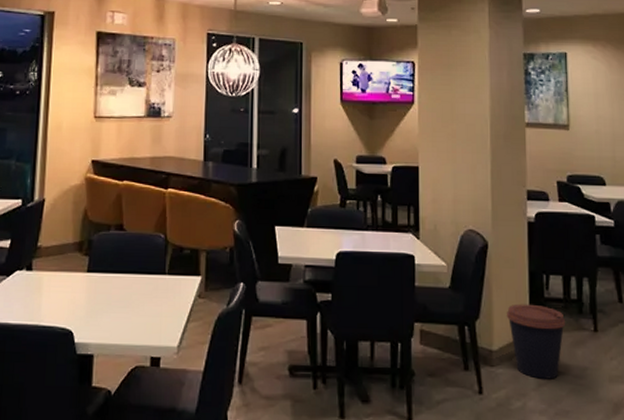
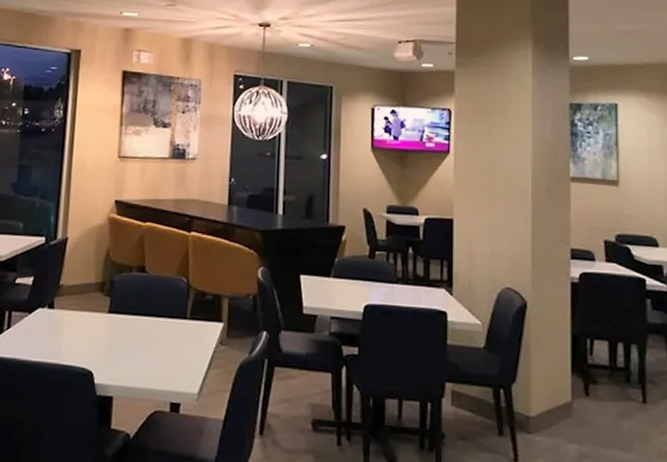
coffee cup: present [506,303,566,379] -> none [545,368,612,451]

